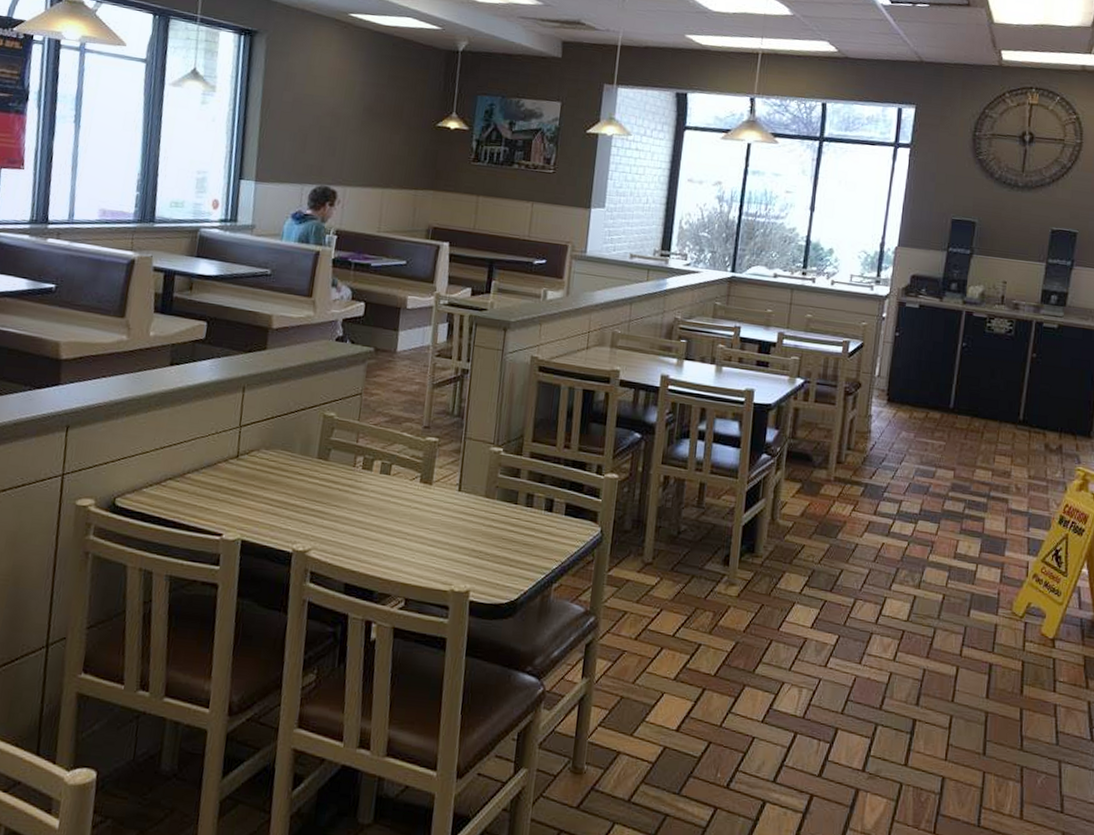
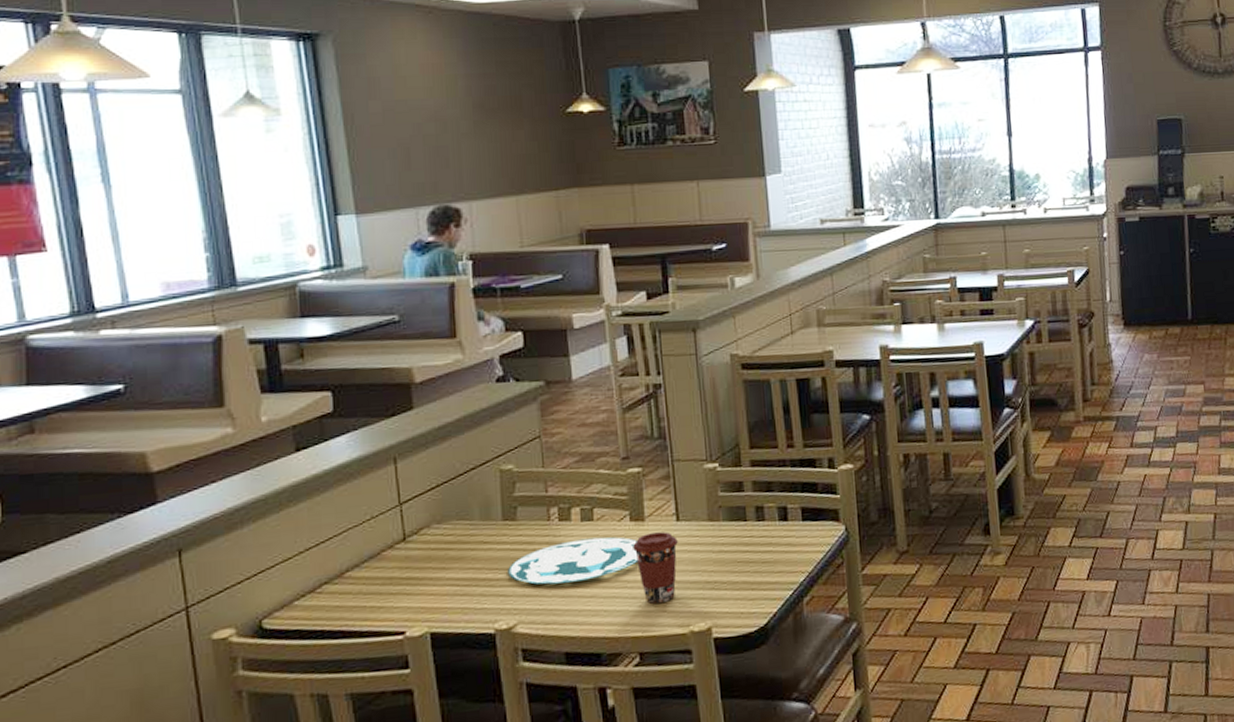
plate: none [313,488,423,525] -> present [508,536,639,585]
coffee cup: none [416,496,456,559] -> present [631,531,678,604]

